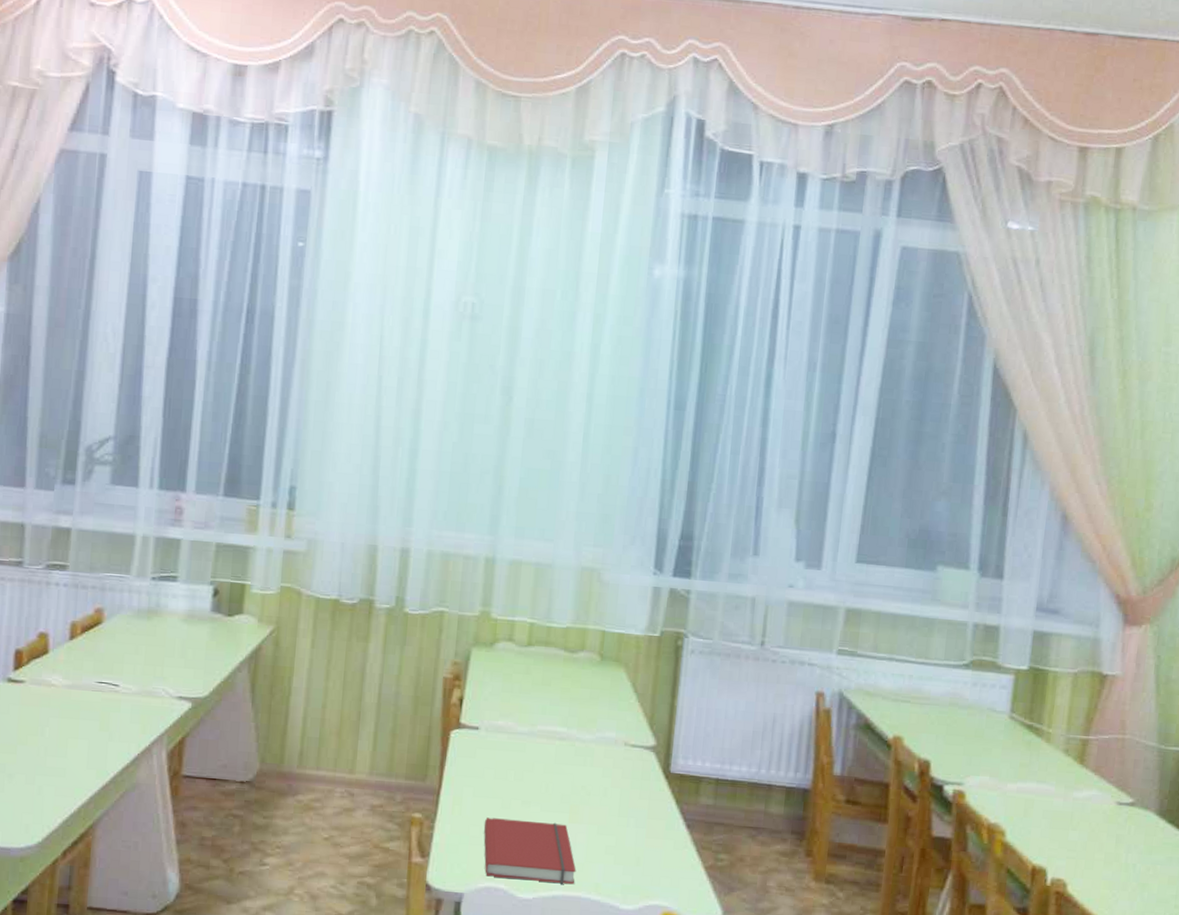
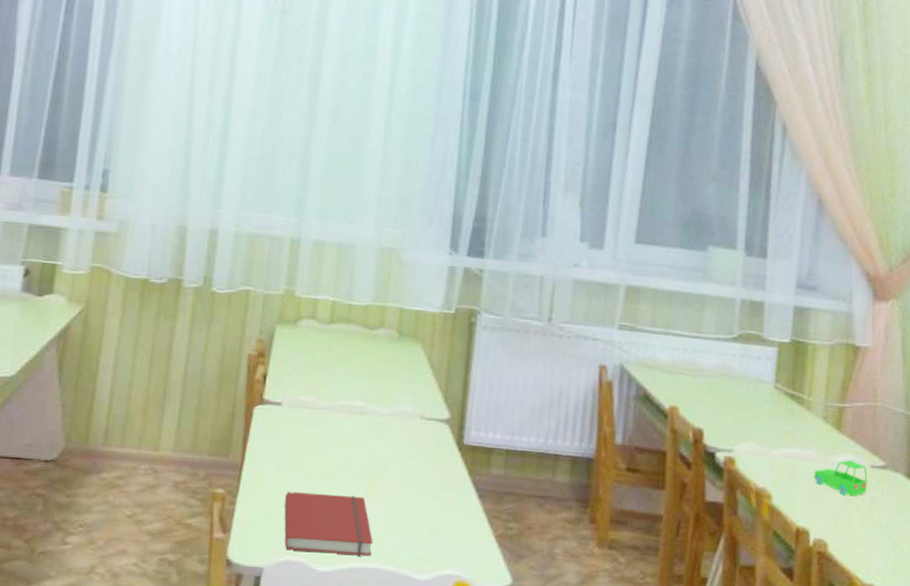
toy car: none [1052,795,1114,834] -> present [813,459,868,496]

